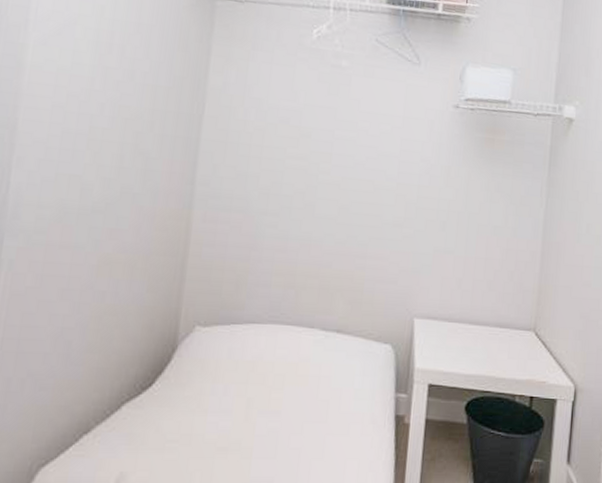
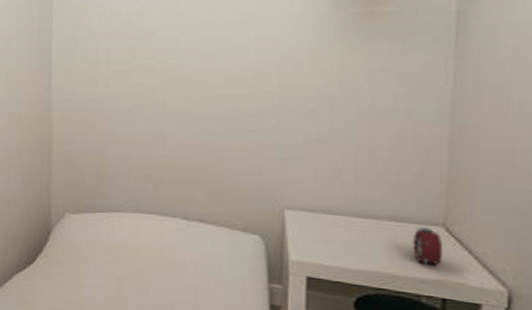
alarm clock: none [511,331,533,368] -> present [413,225,444,267]

